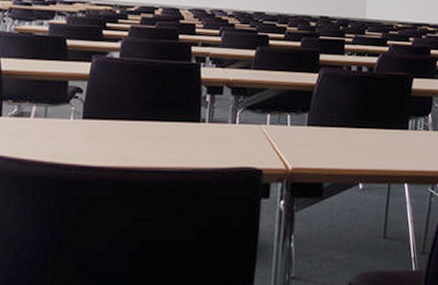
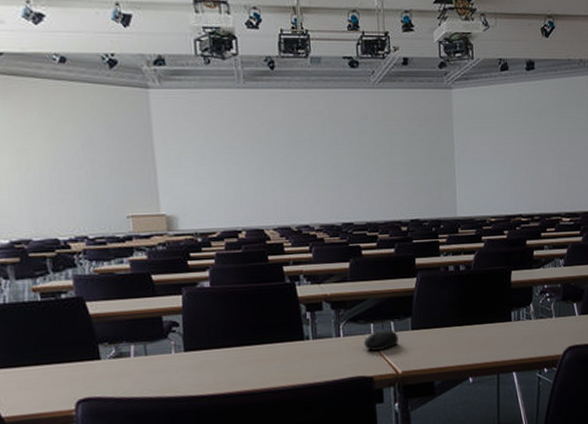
computer mouse: none [258,121,293,143] -> present [363,328,399,351]

